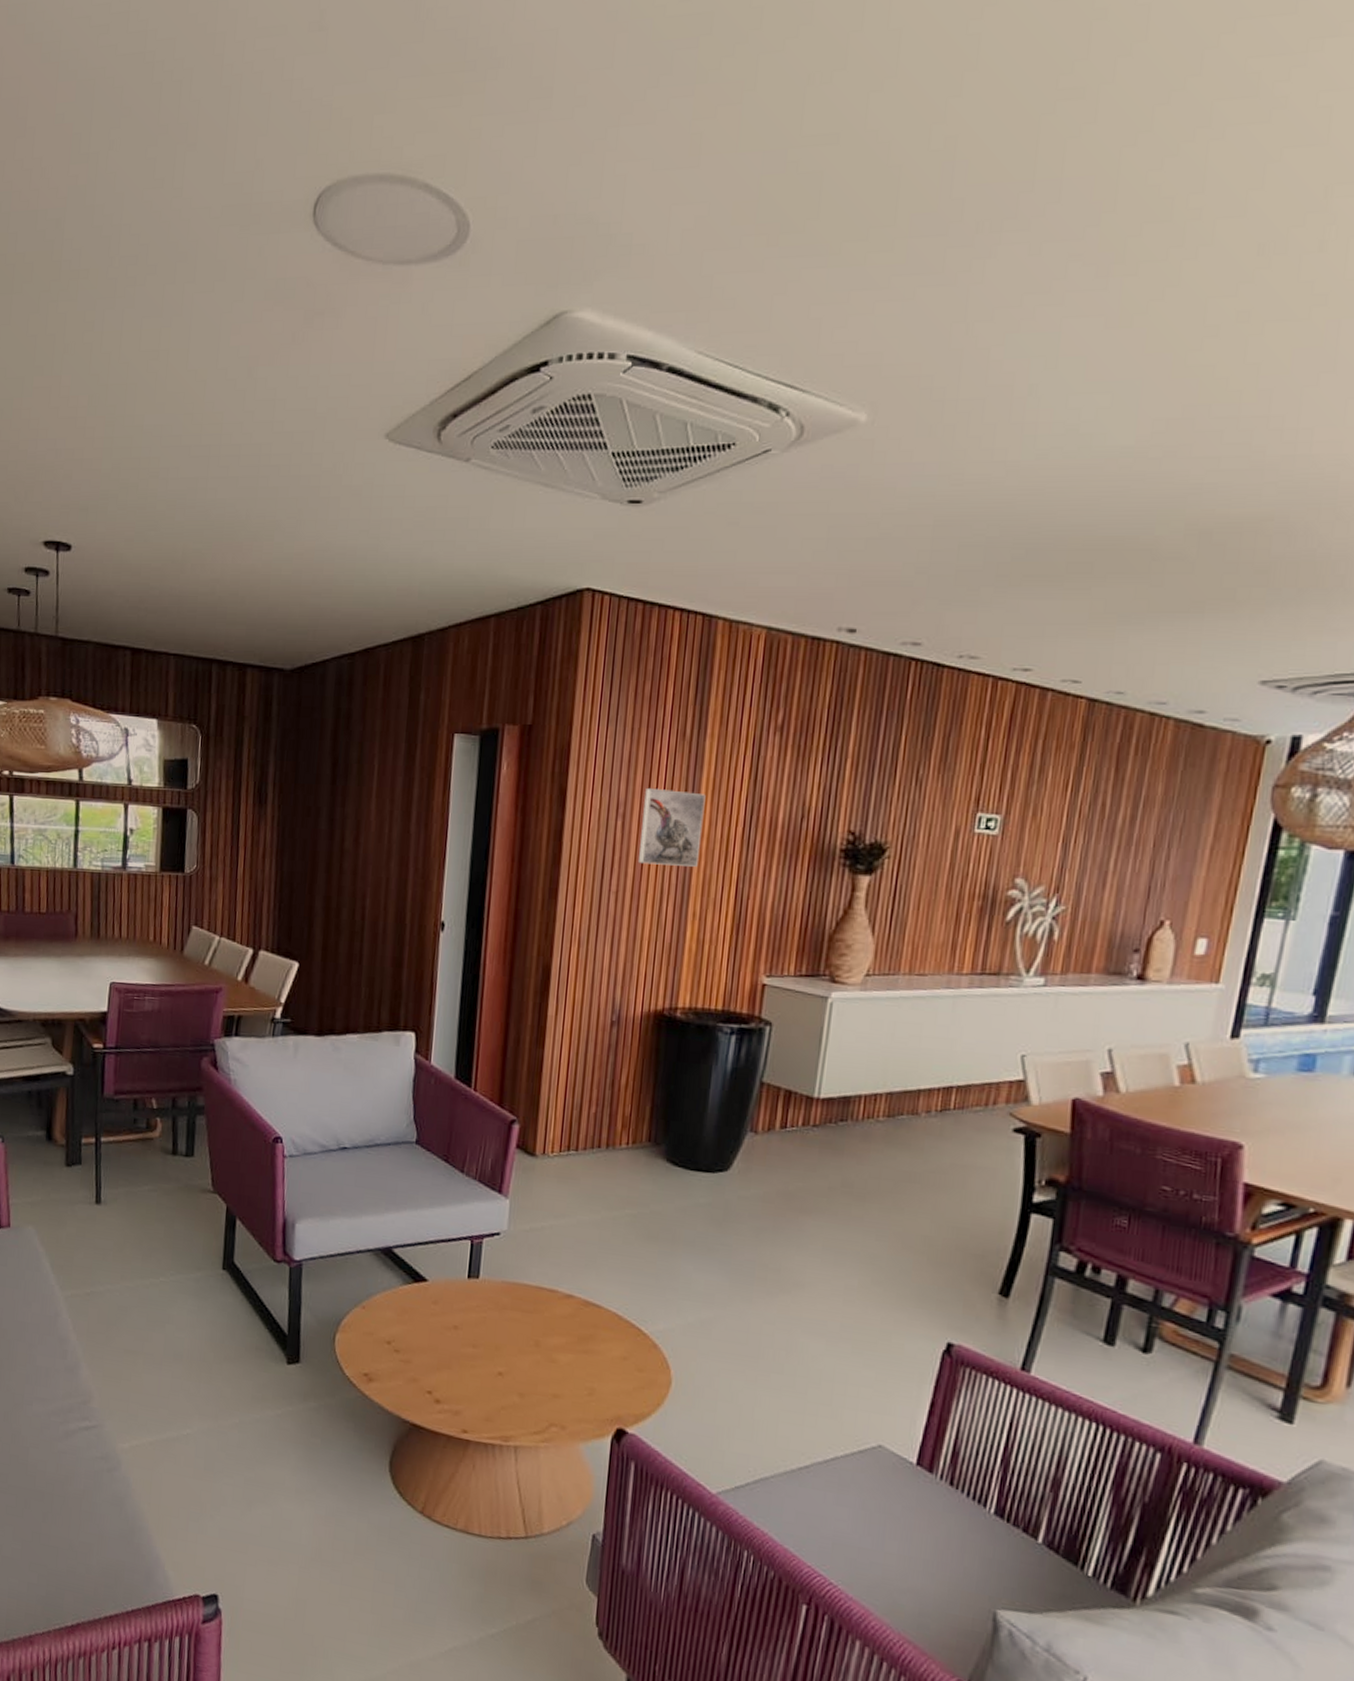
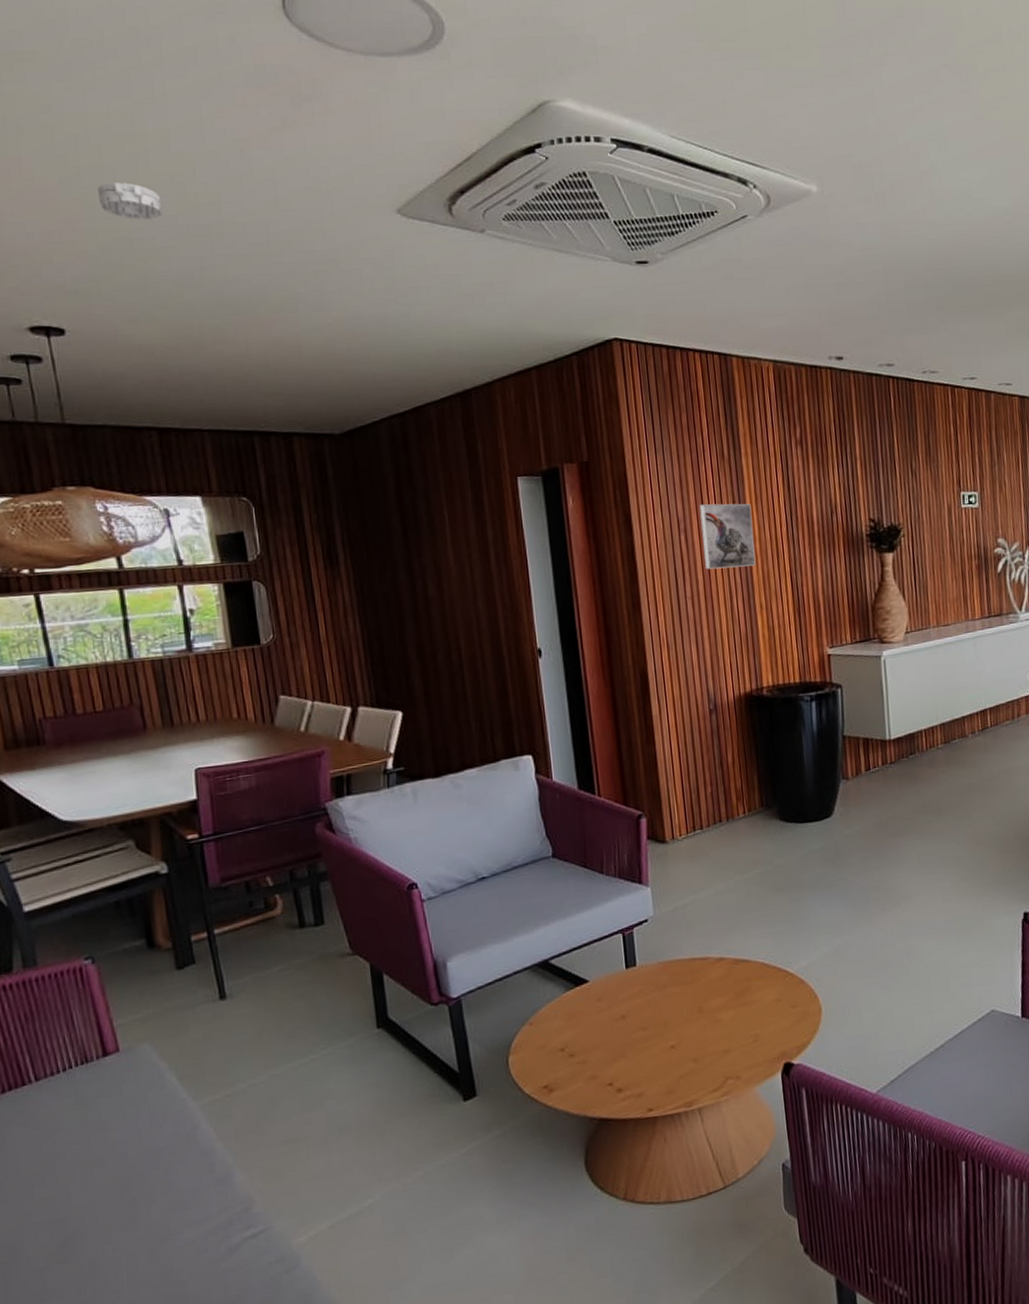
smoke detector: none [118,400,171,439] -> present [97,181,163,220]

